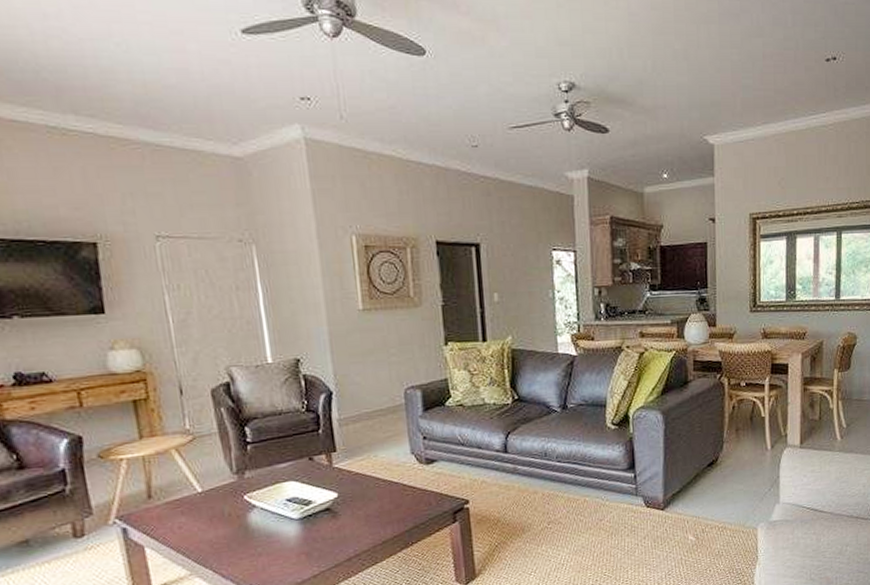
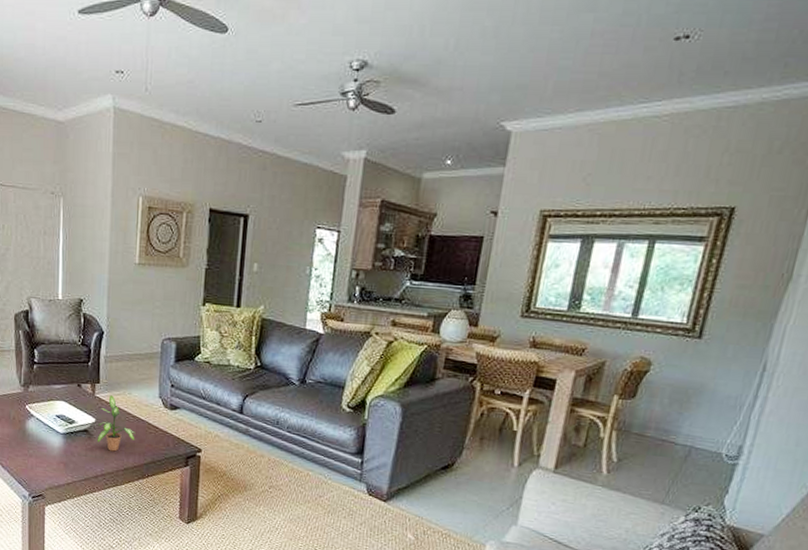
potted plant: none [342,462,390,526] -> present [97,395,136,452]

